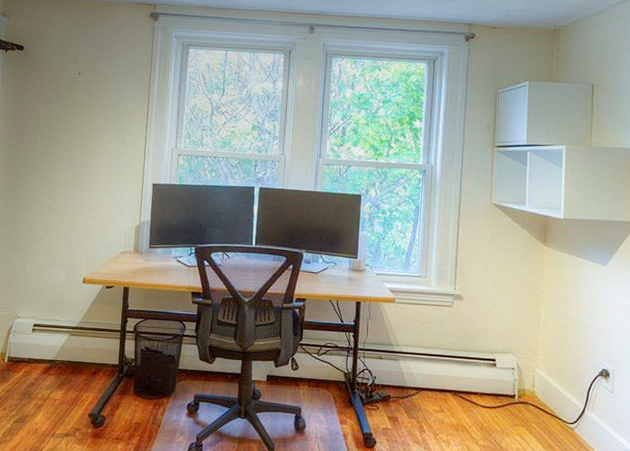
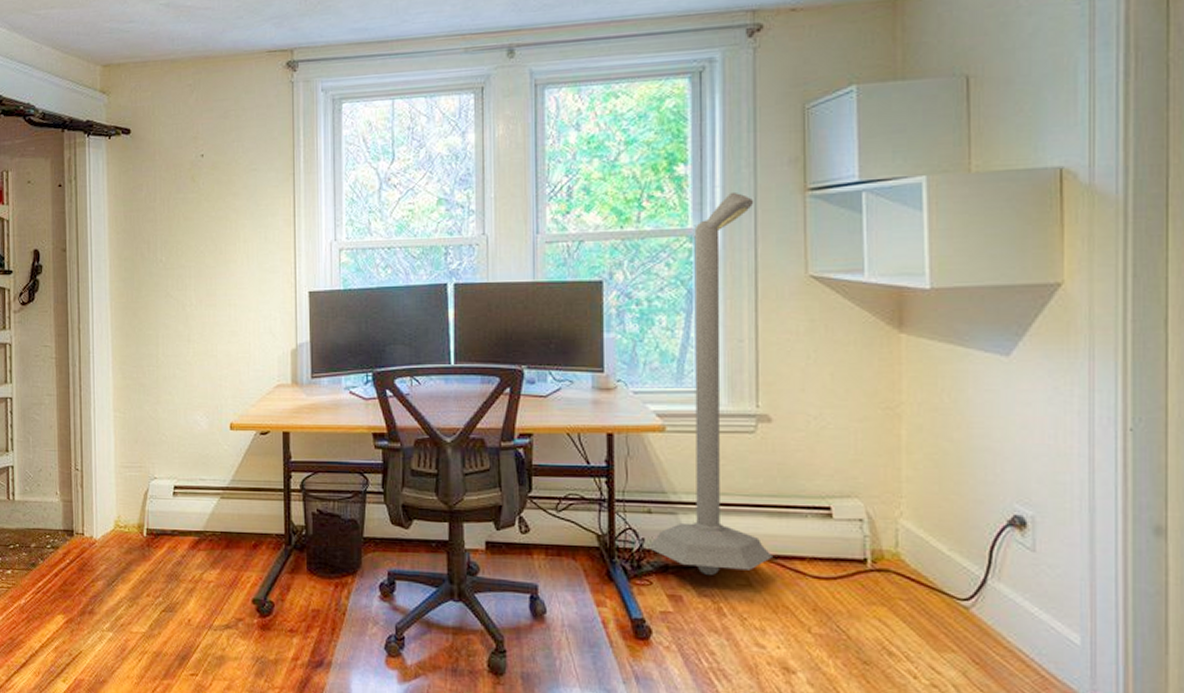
floor lamp: none [378,143,462,404] -> present [648,193,774,576]

